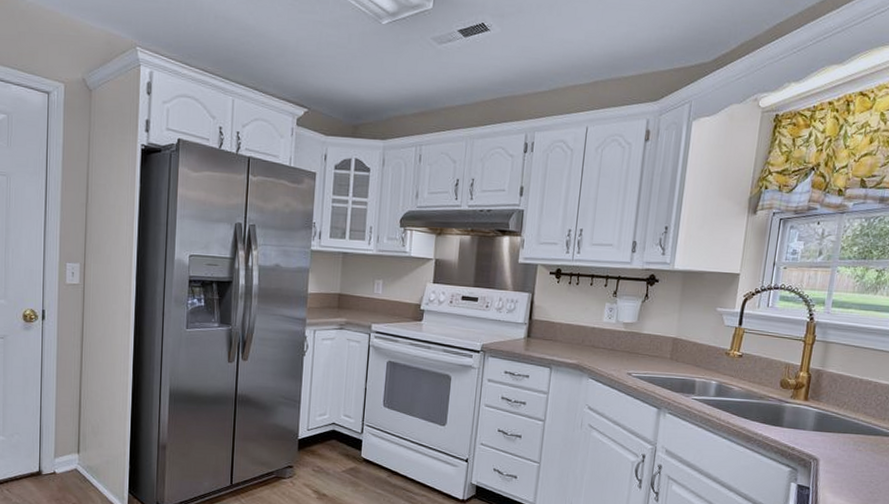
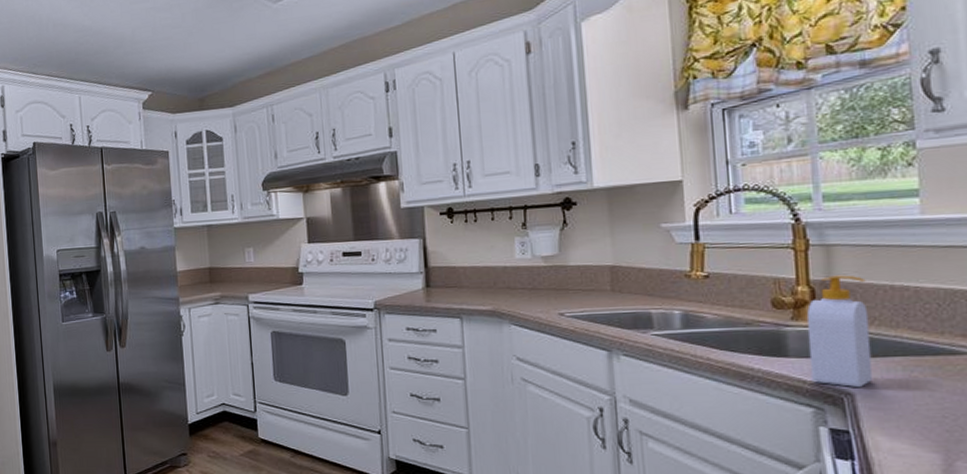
soap bottle: none [793,366,846,456] -> present [807,275,873,388]

